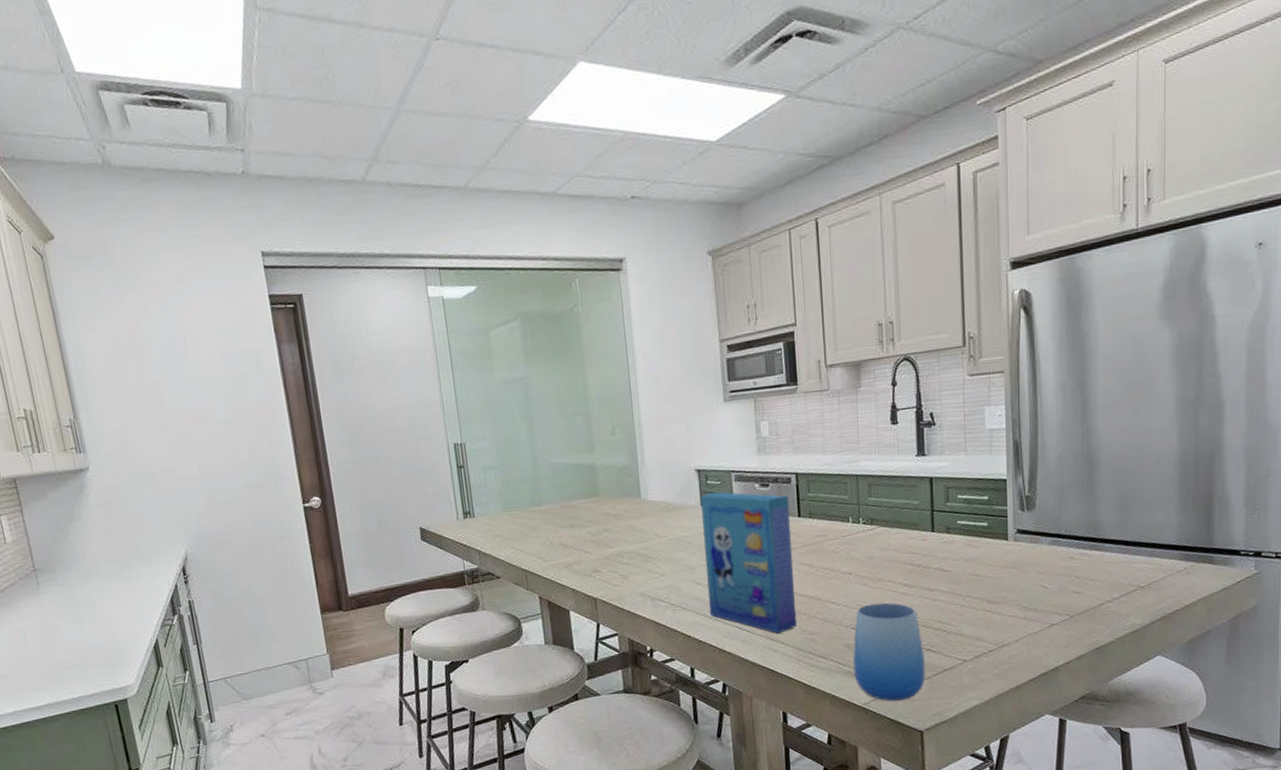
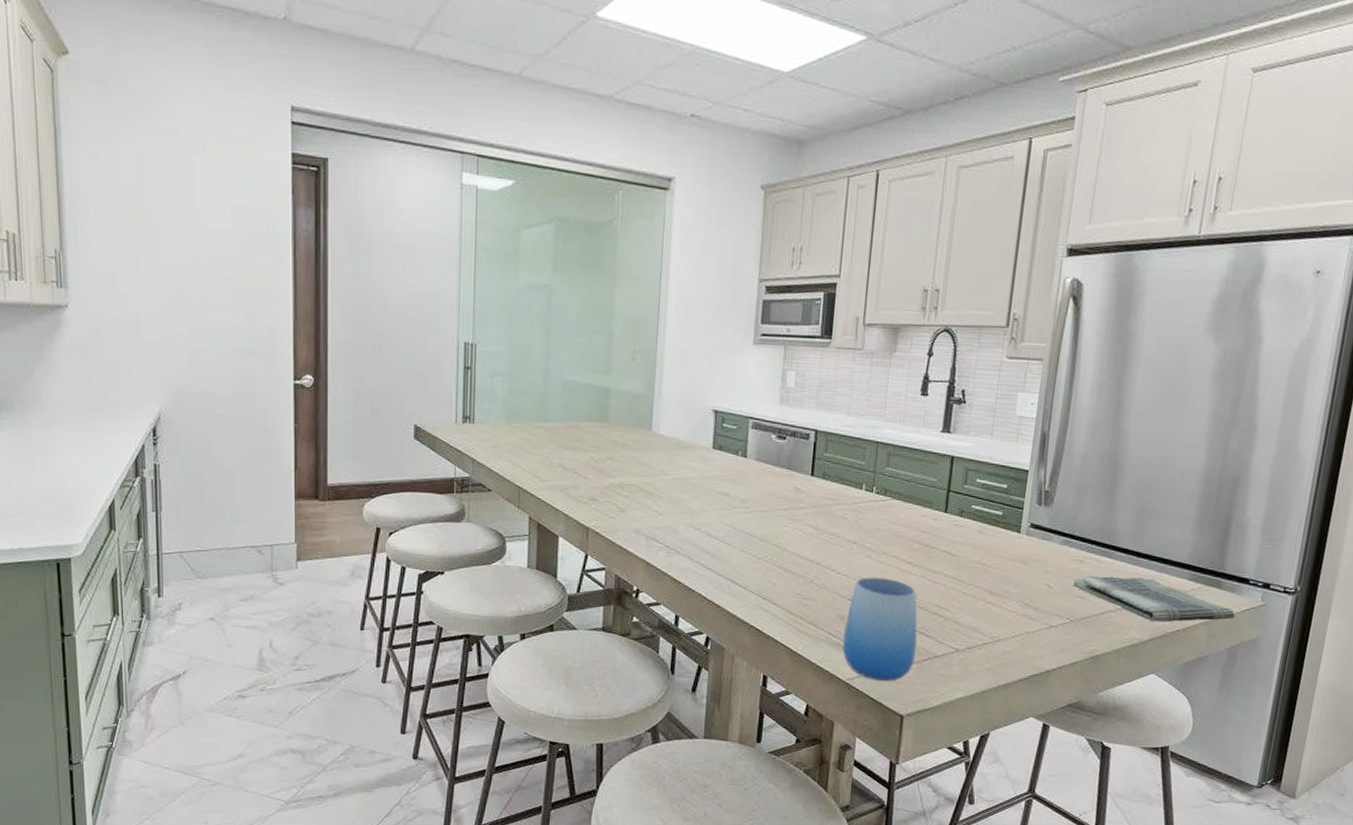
cereal box: present [701,492,796,634] -> none [705,436,805,593]
dish towel: none [1067,564,1232,606] -> present [1073,575,1235,622]

